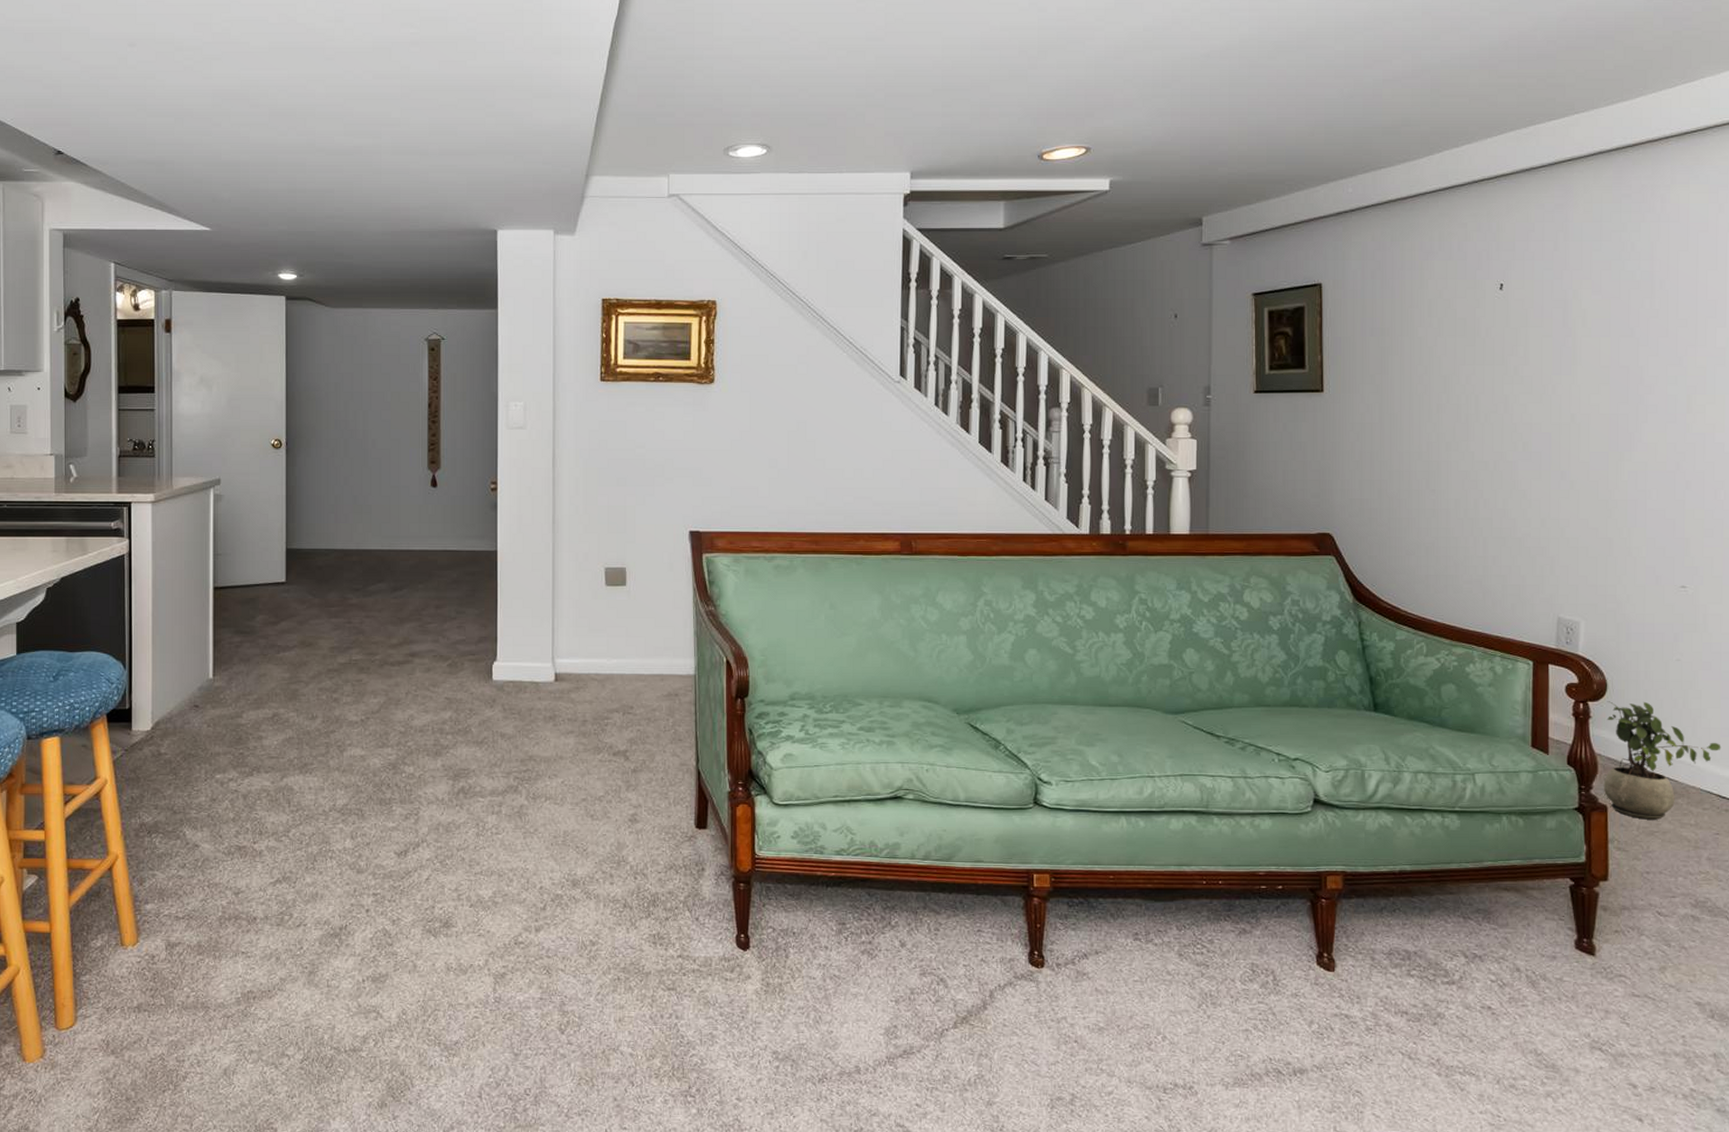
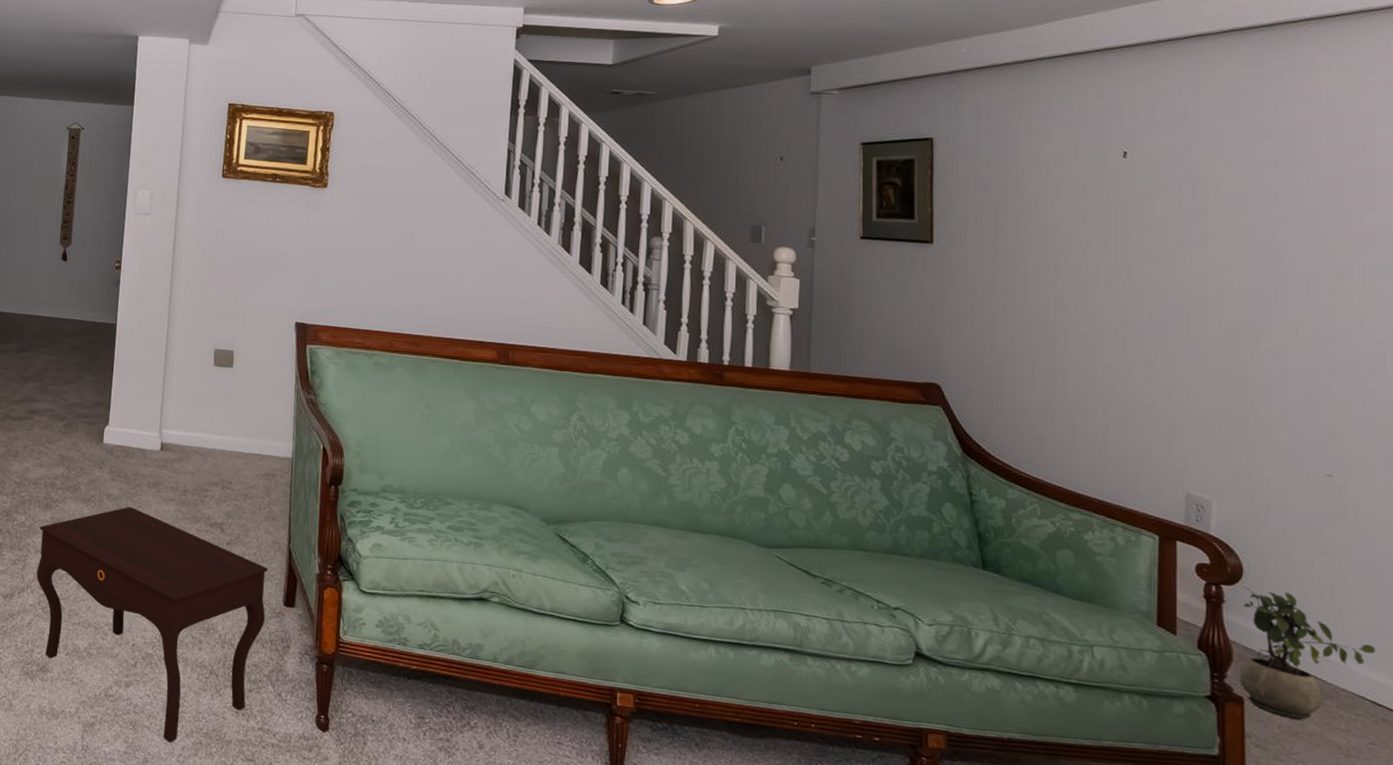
side table: none [430,745,677,982] -> present [36,507,268,743]

